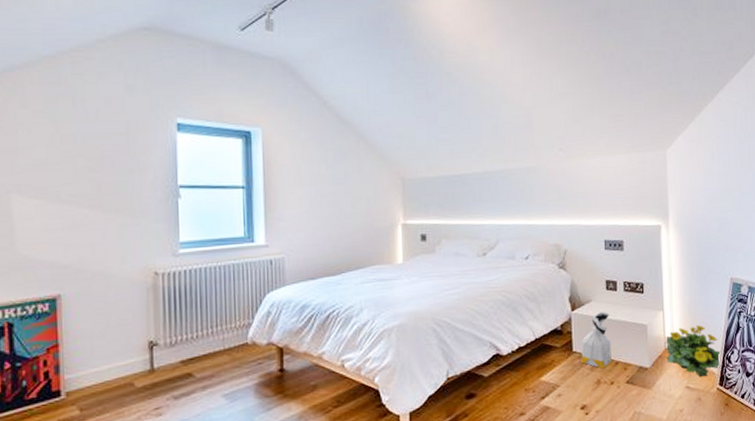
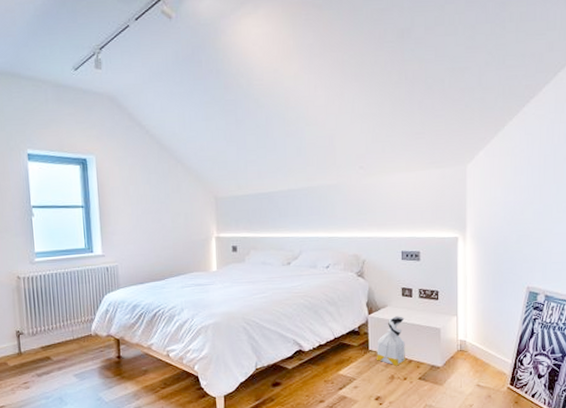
flowering plant: present [666,325,722,378] -> none [459,330,514,377]

